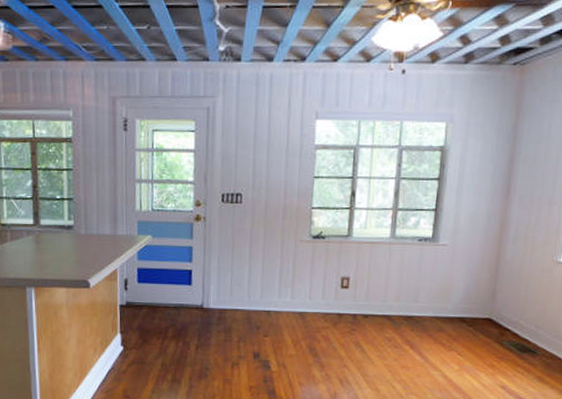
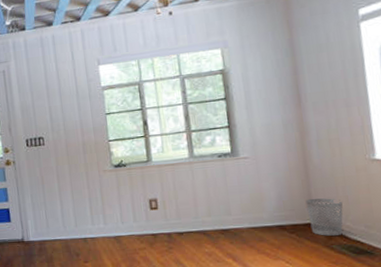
wastebasket: none [488,294,521,332] -> present [305,198,343,236]

